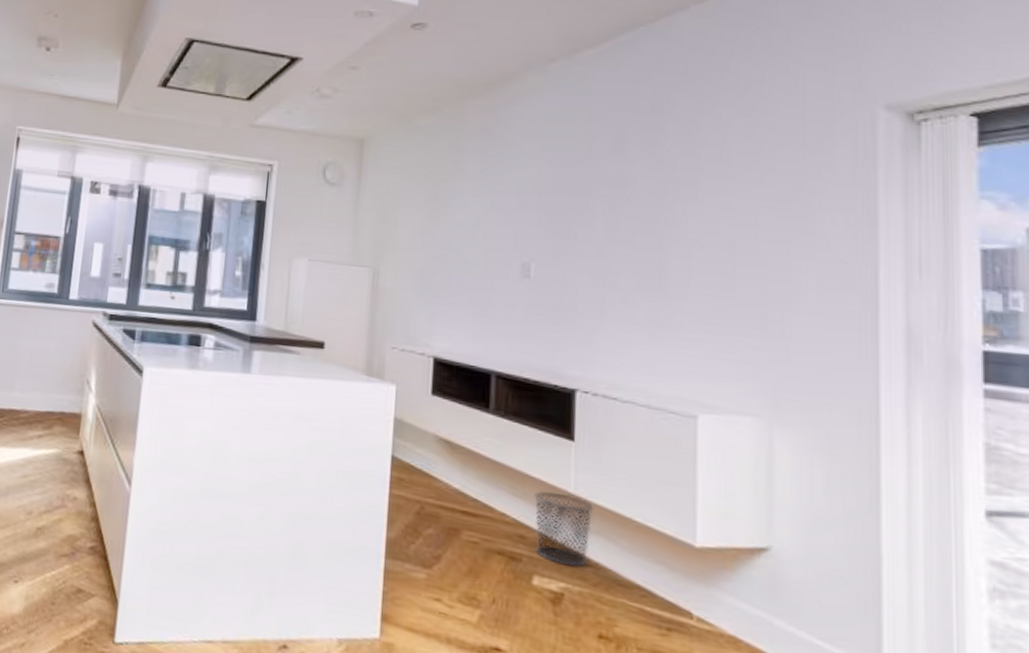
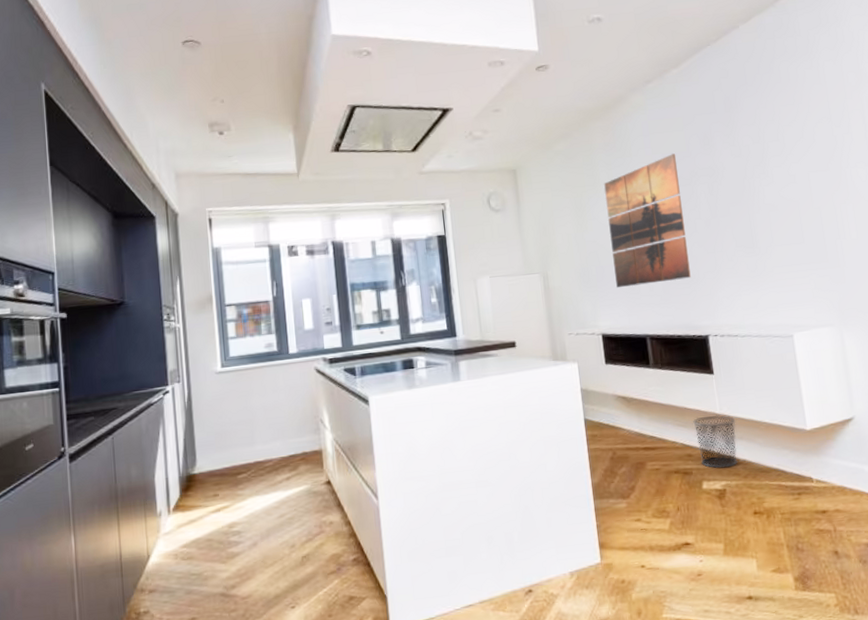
wall art: none [464,153,572,312] -> present [604,153,691,287]

